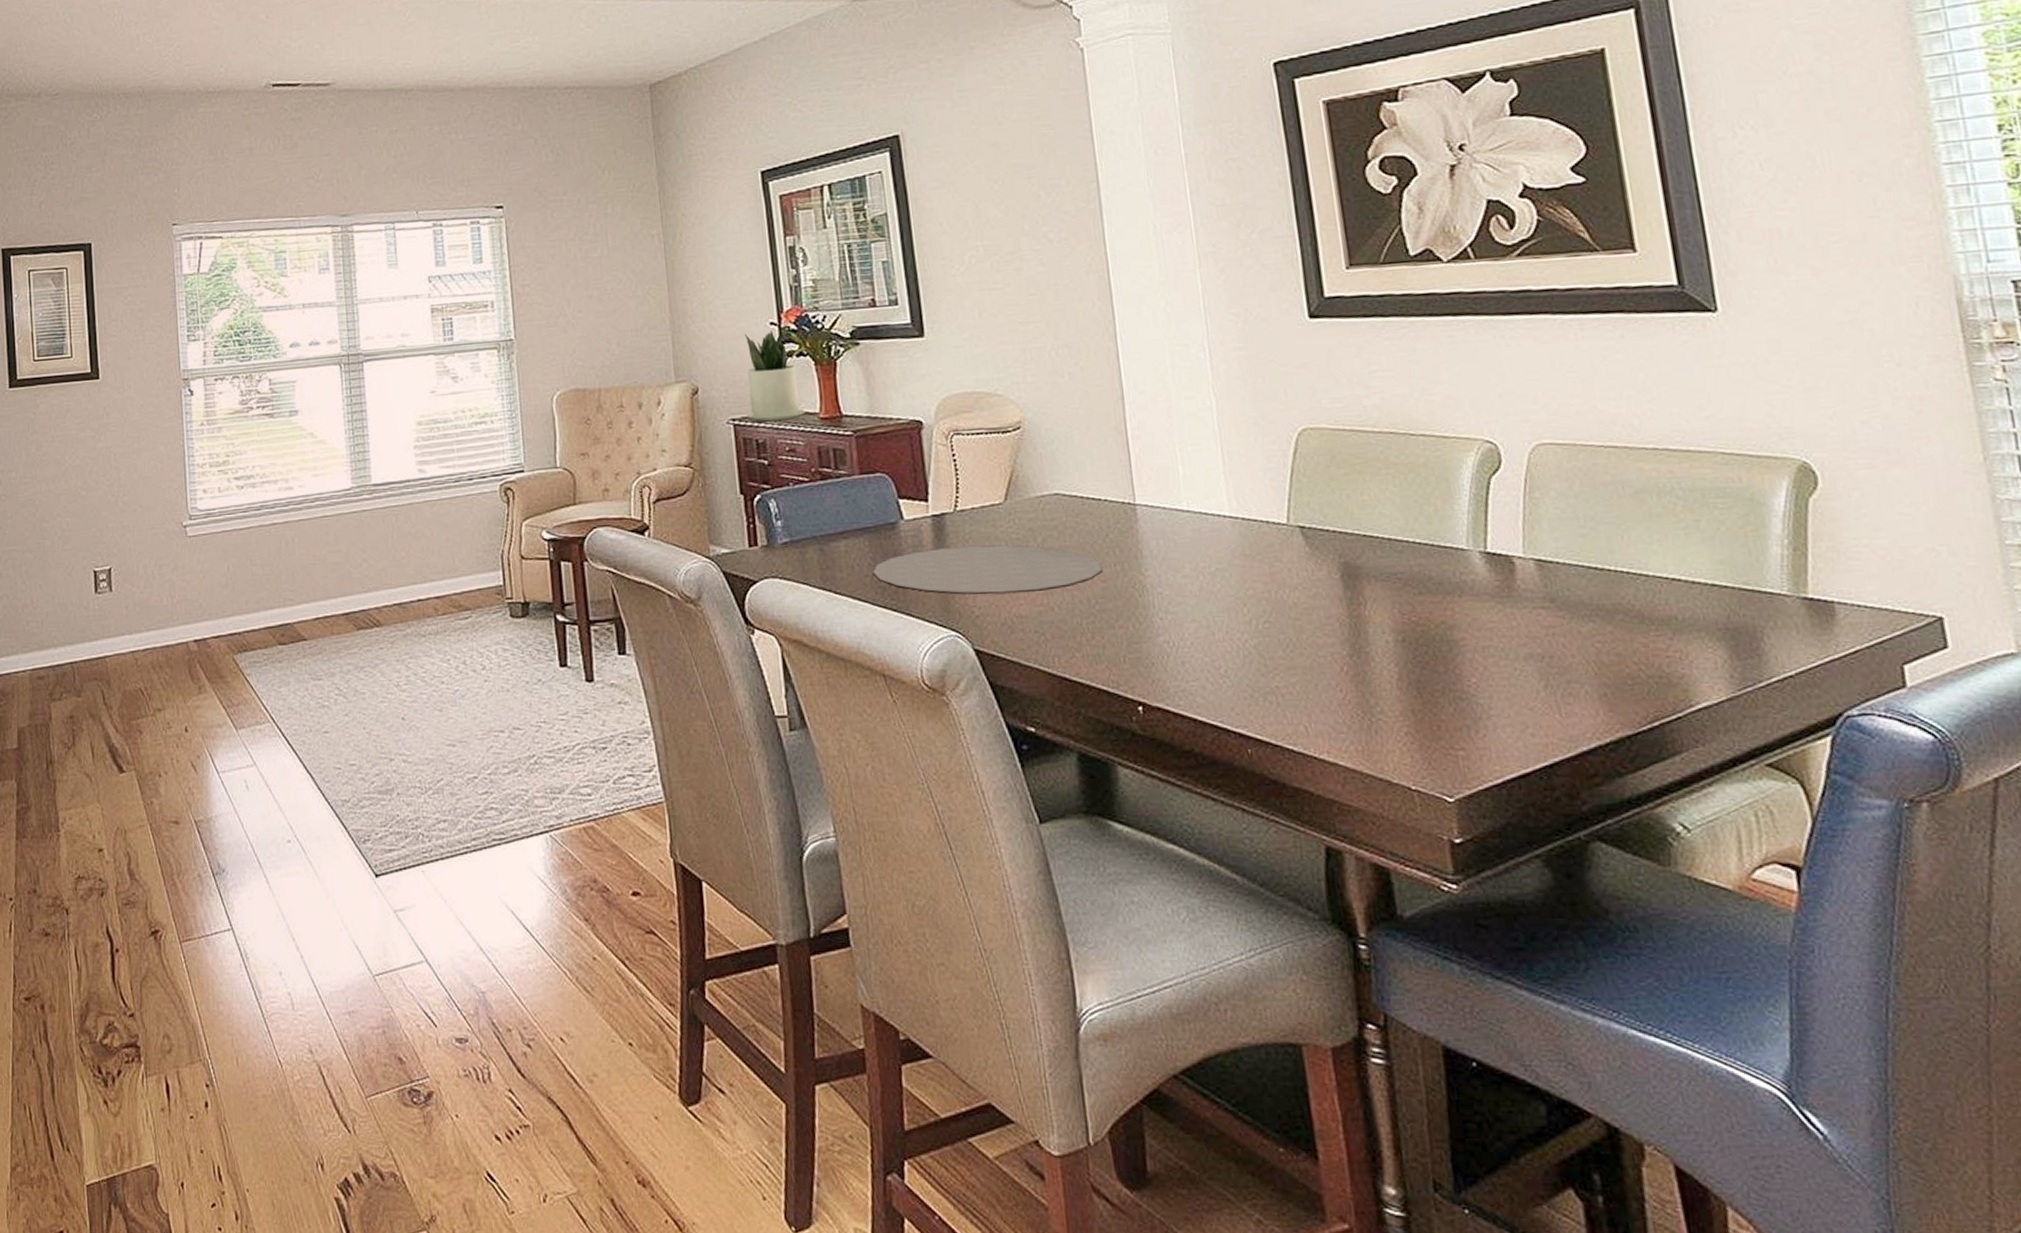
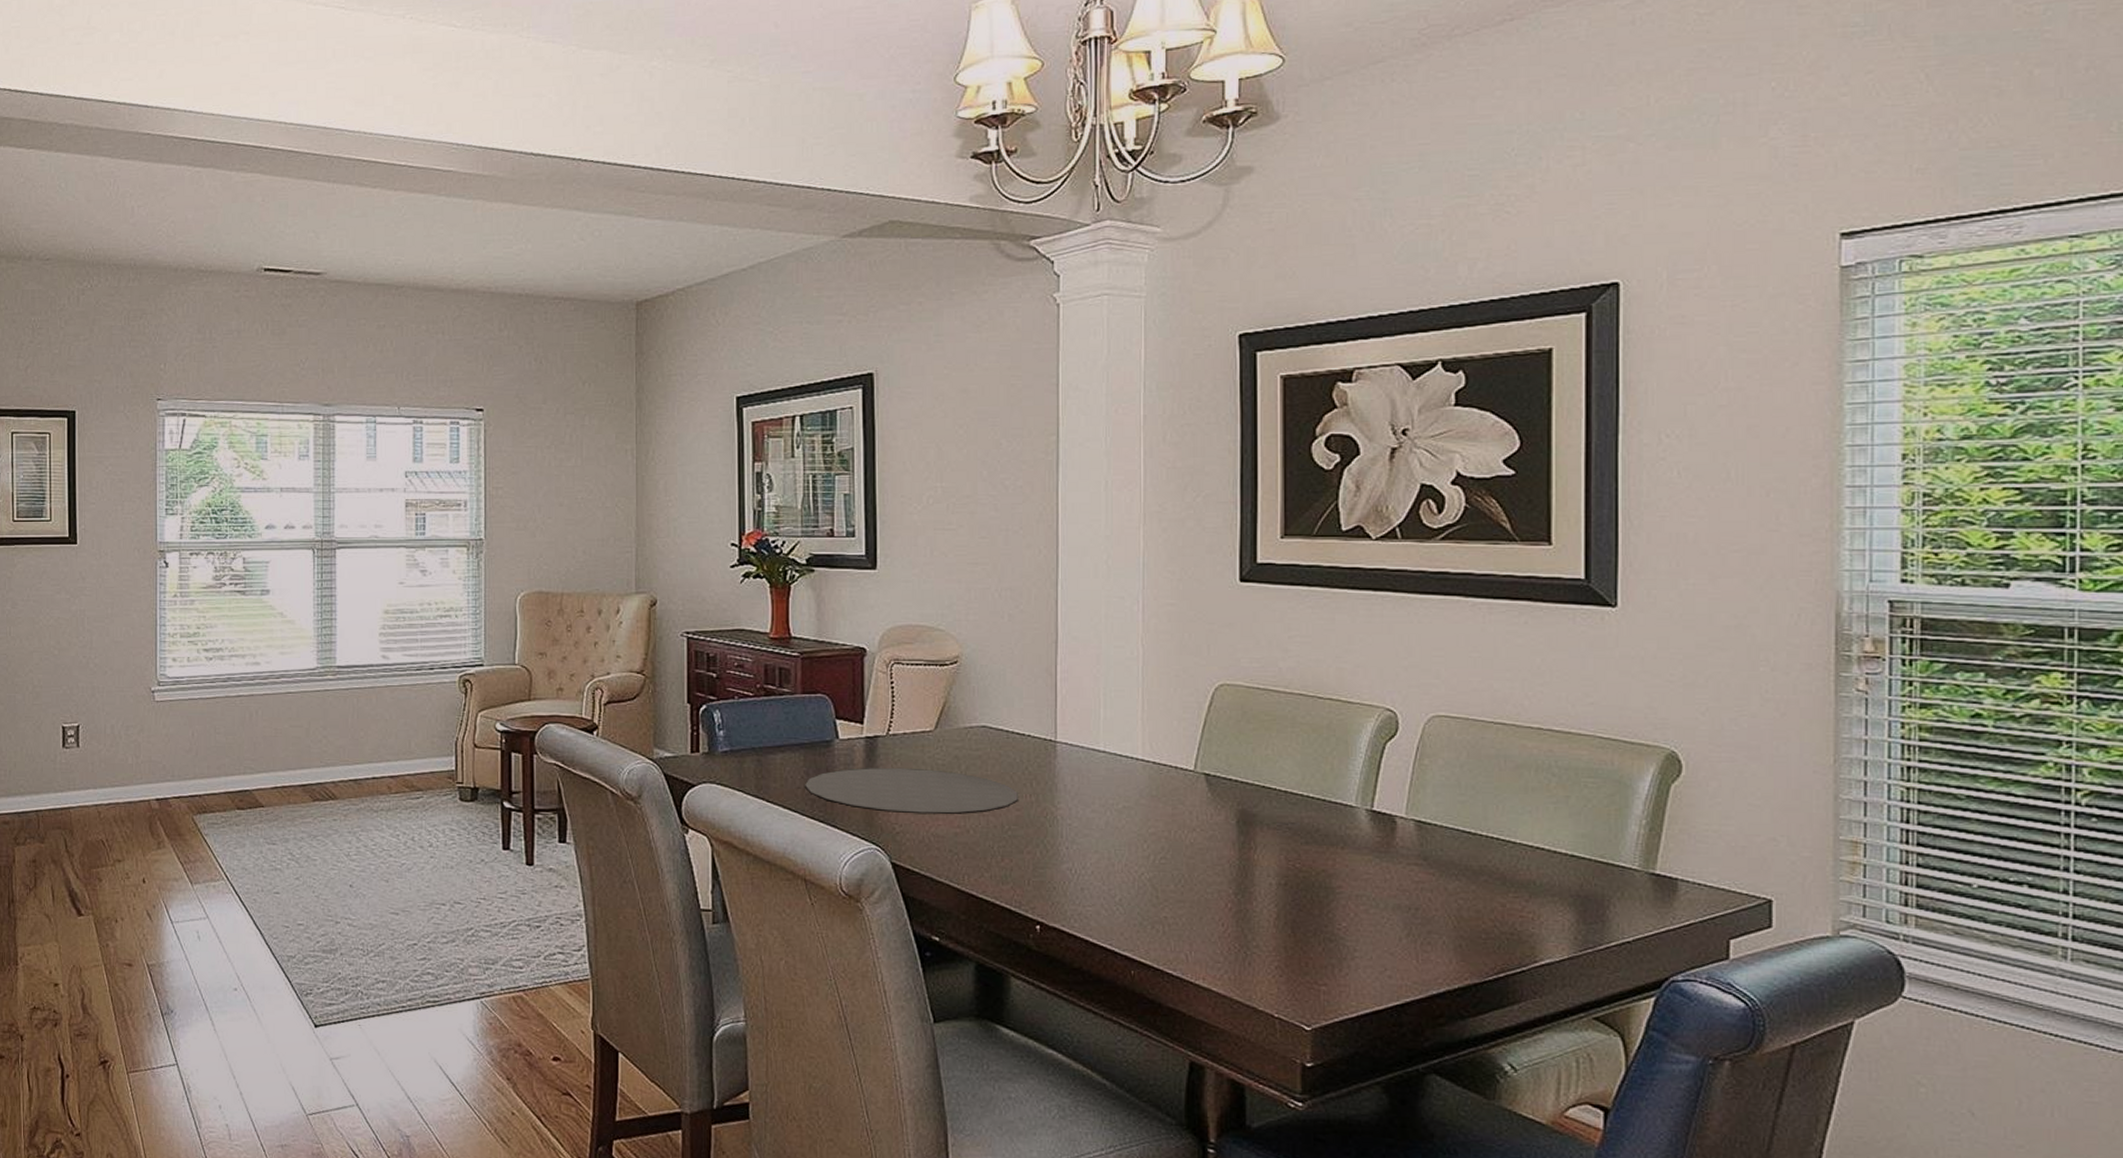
planter: present [744,330,806,422] -> none [700,551,757,637]

